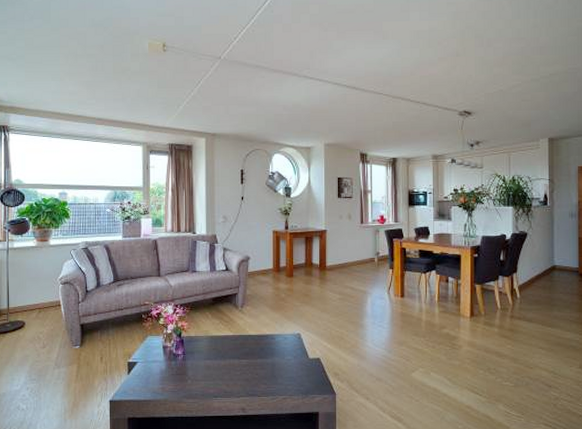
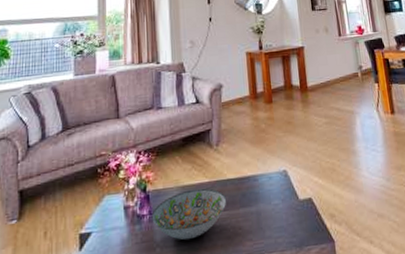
decorative bowl: none [185,339,247,378] -> present [151,188,227,241]

